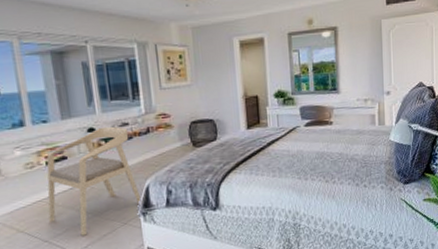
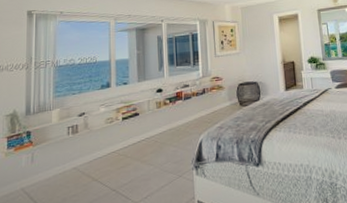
armchair: present [46,126,143,236] -> none [119,87,196,187]

